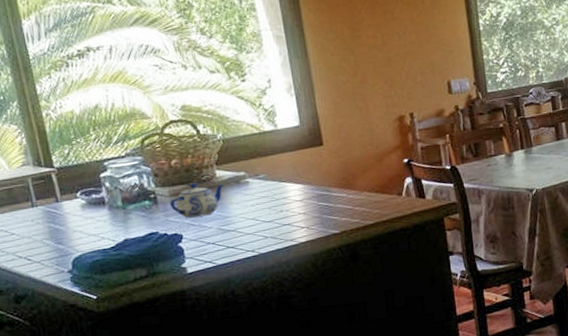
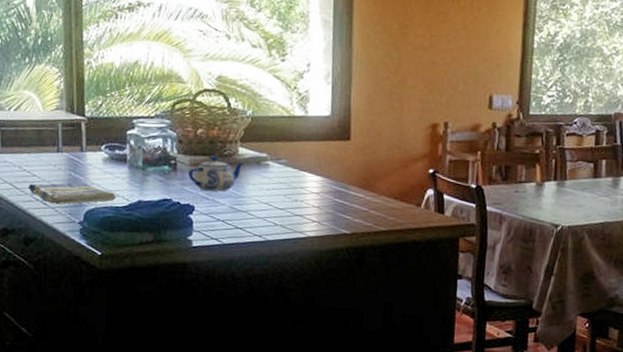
dish towel: none [9,232,102,258] -> present [29,182,116,205]

